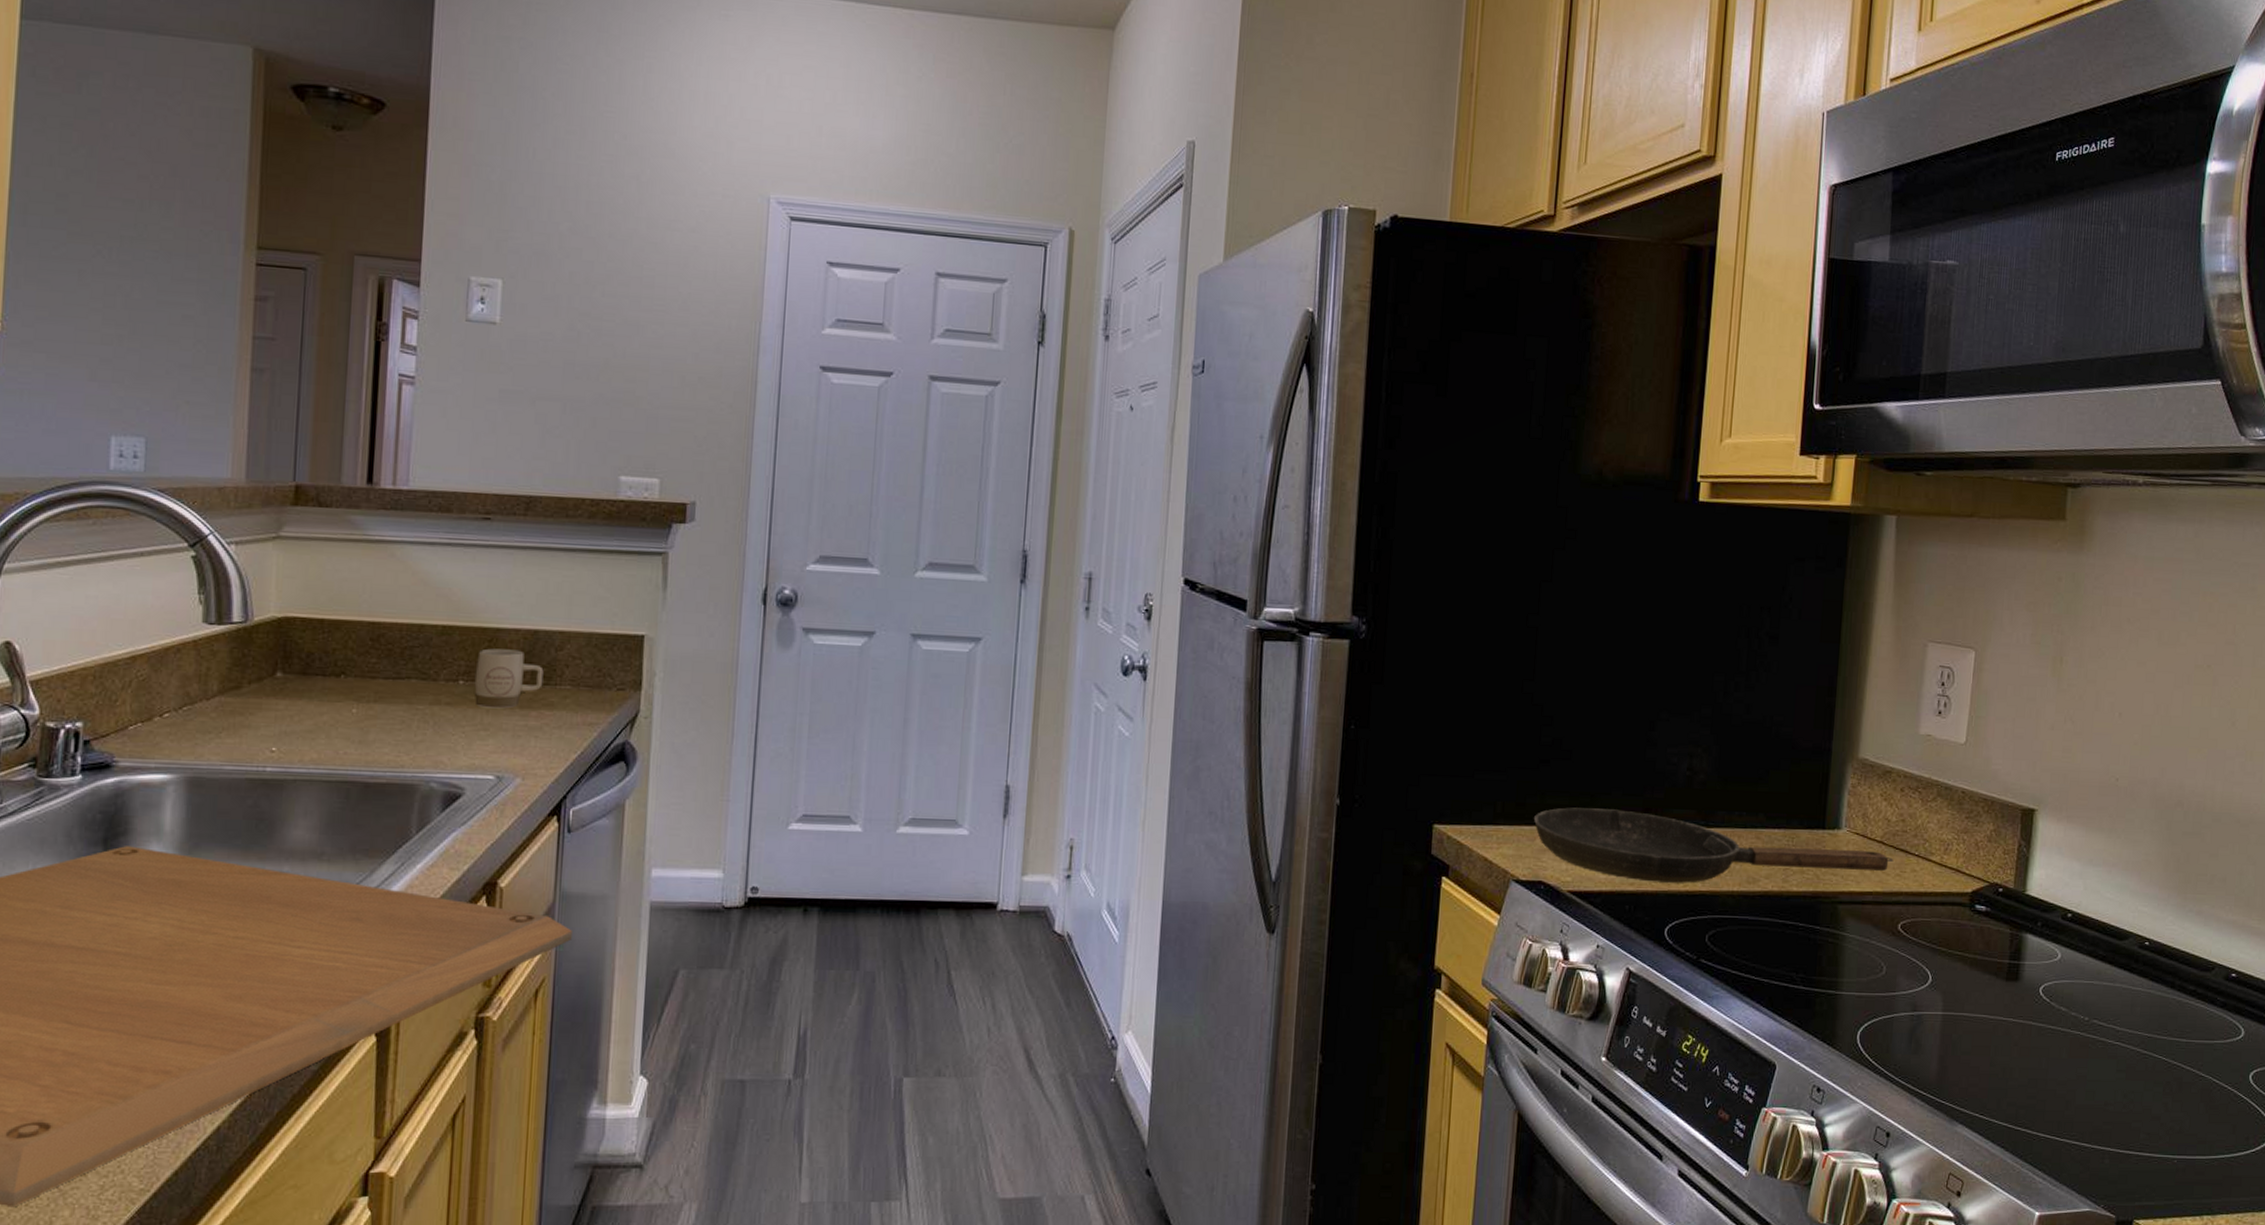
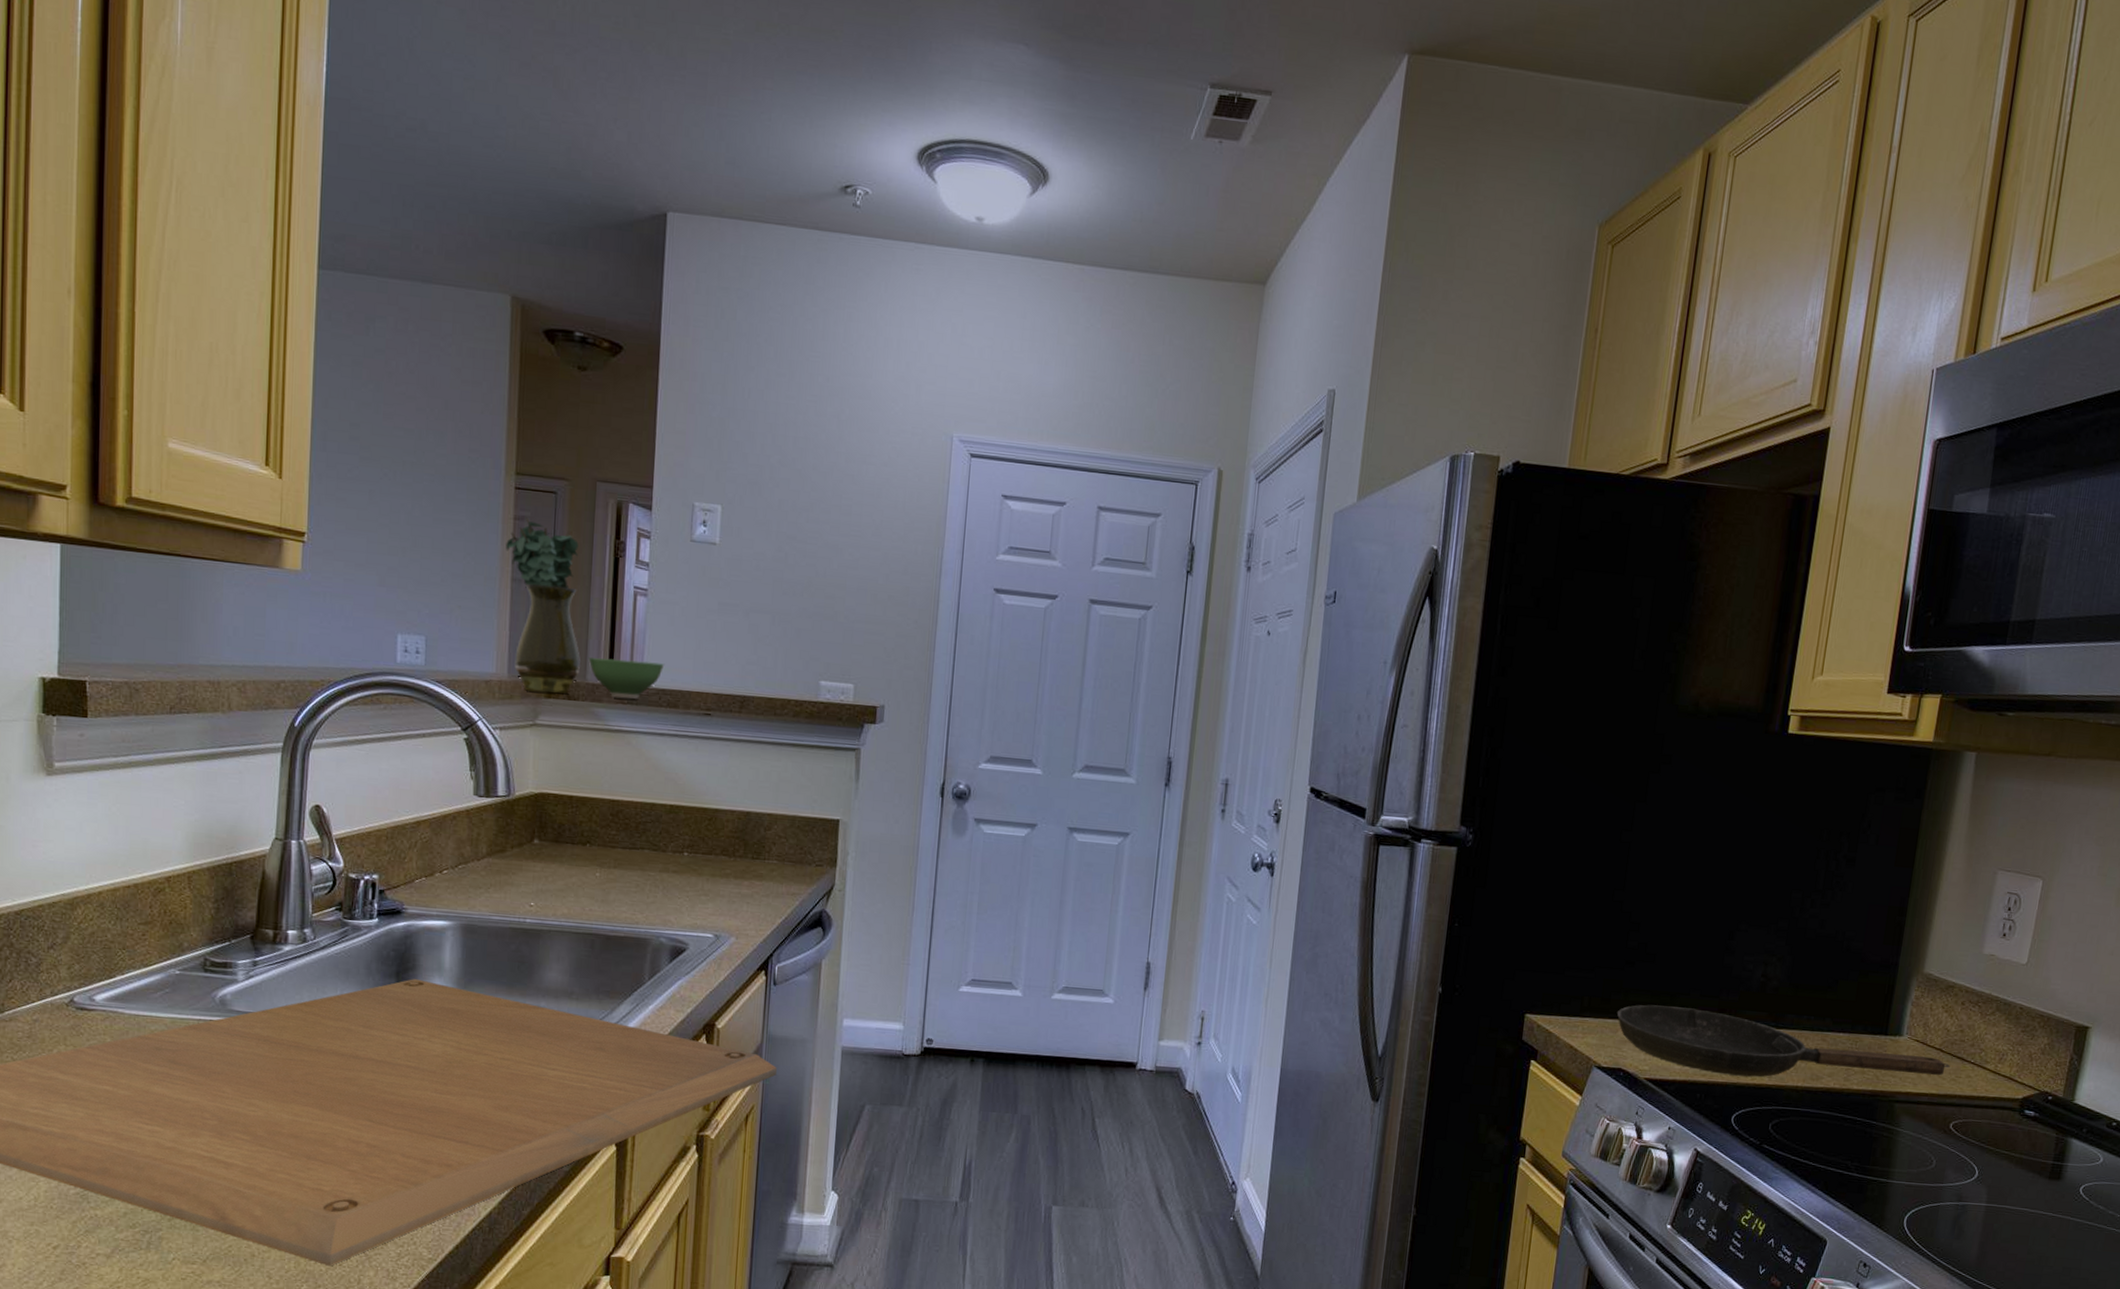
vase: none [244,298,334,500] -> present [506,517,580,694]
bowl: none [343,456,436,505] -> present [588,657,665,700]
mug: present [474,648,544,709] -> none [696,826,755,878]

